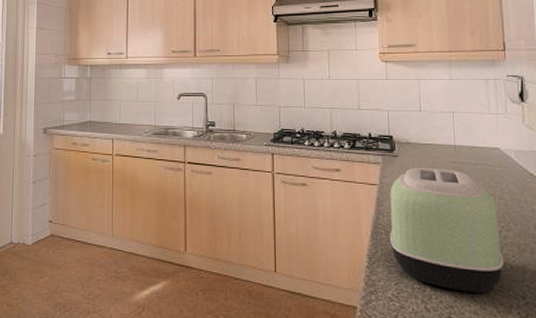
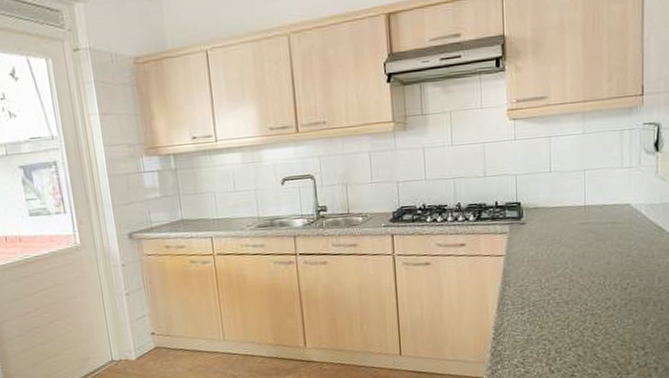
toaster: present [389,167,504,293] -> none [515,231,627,350]

